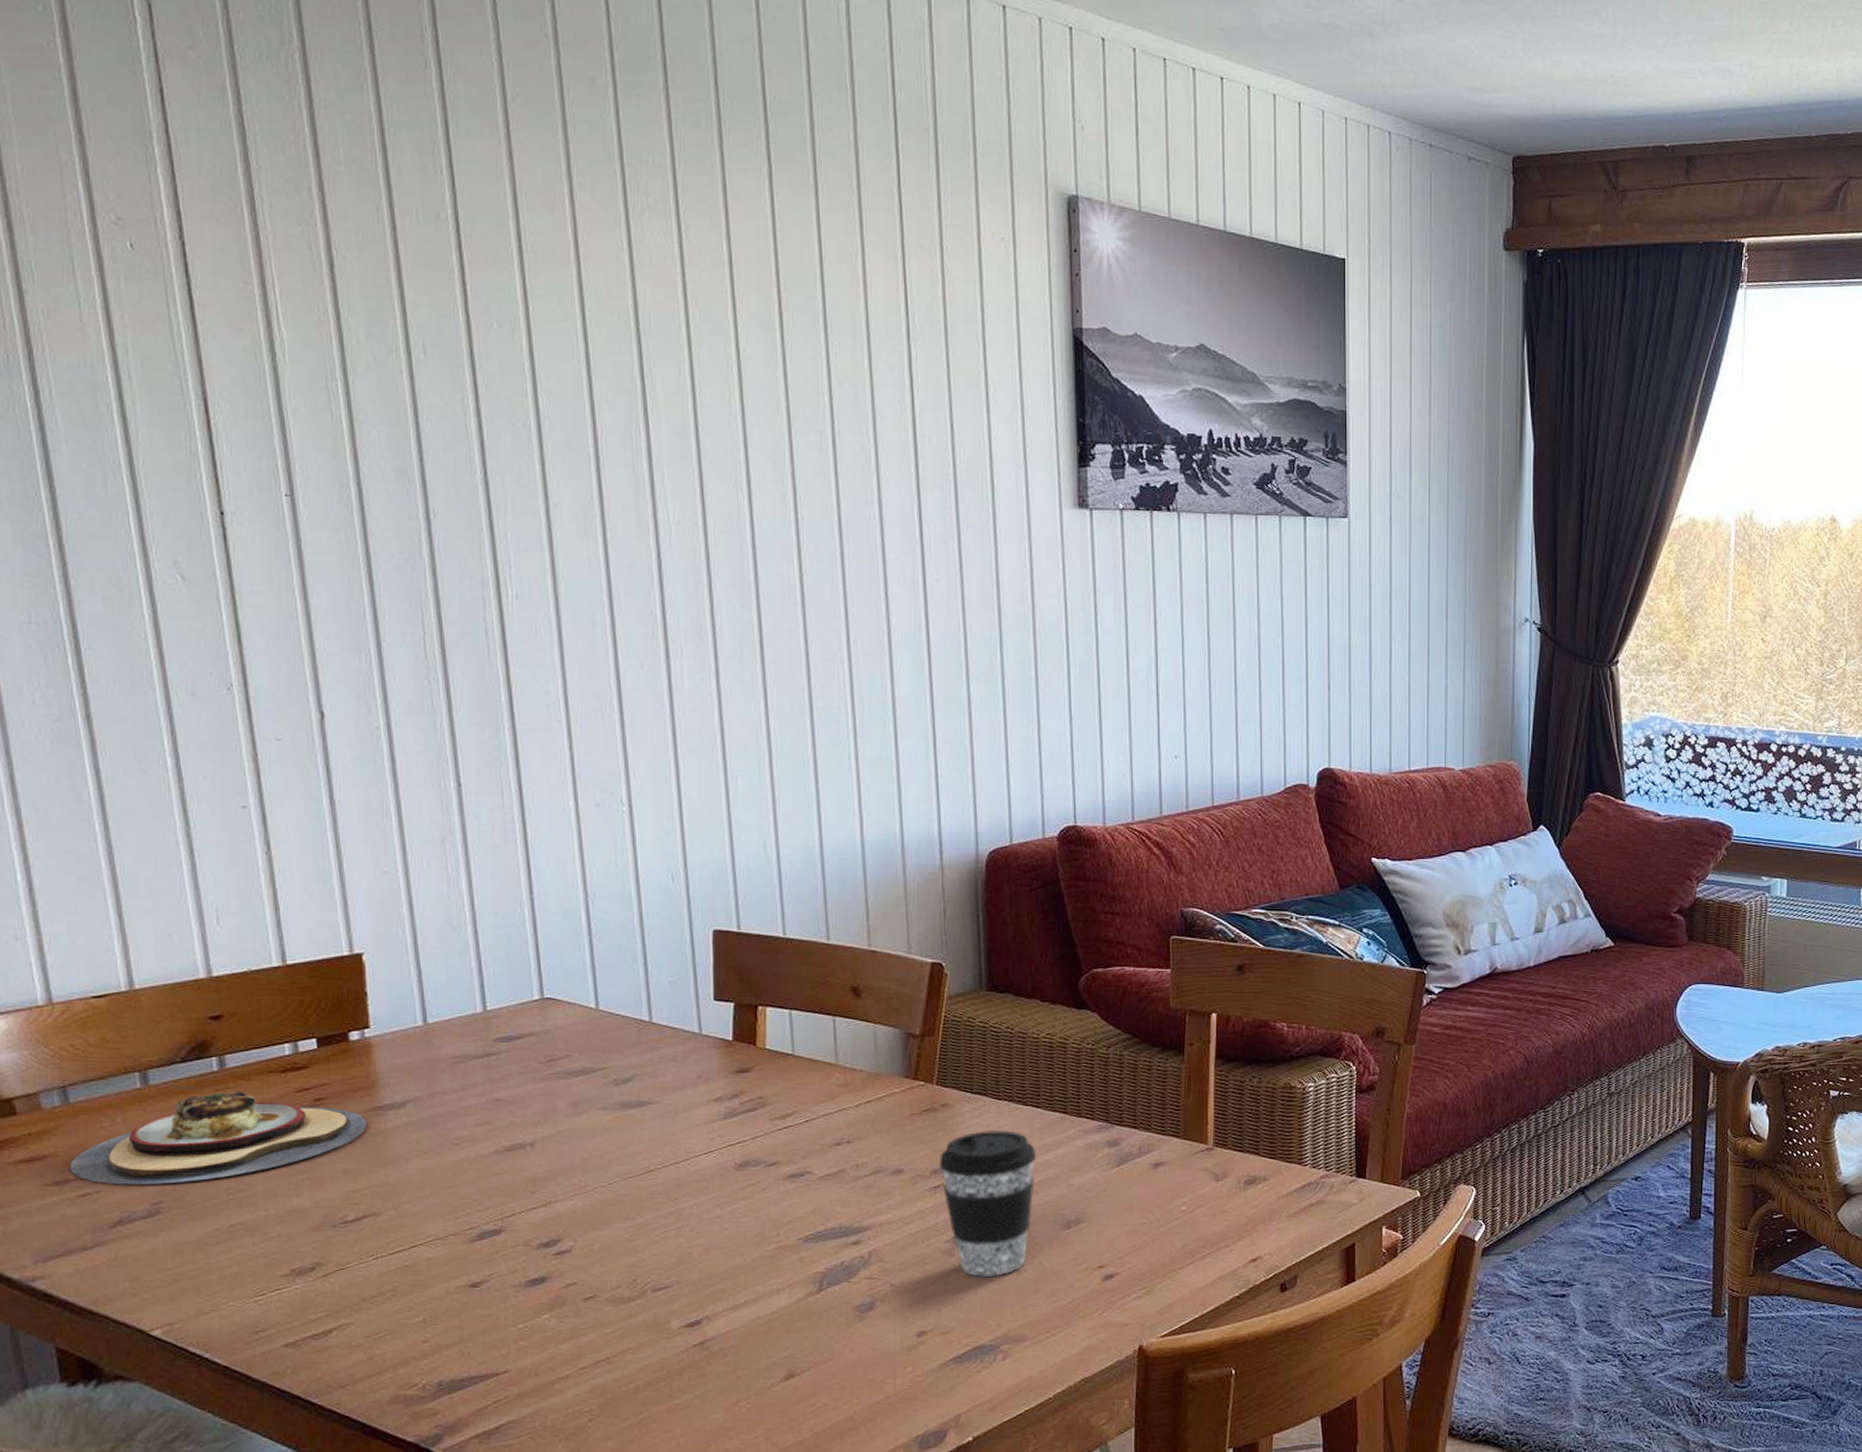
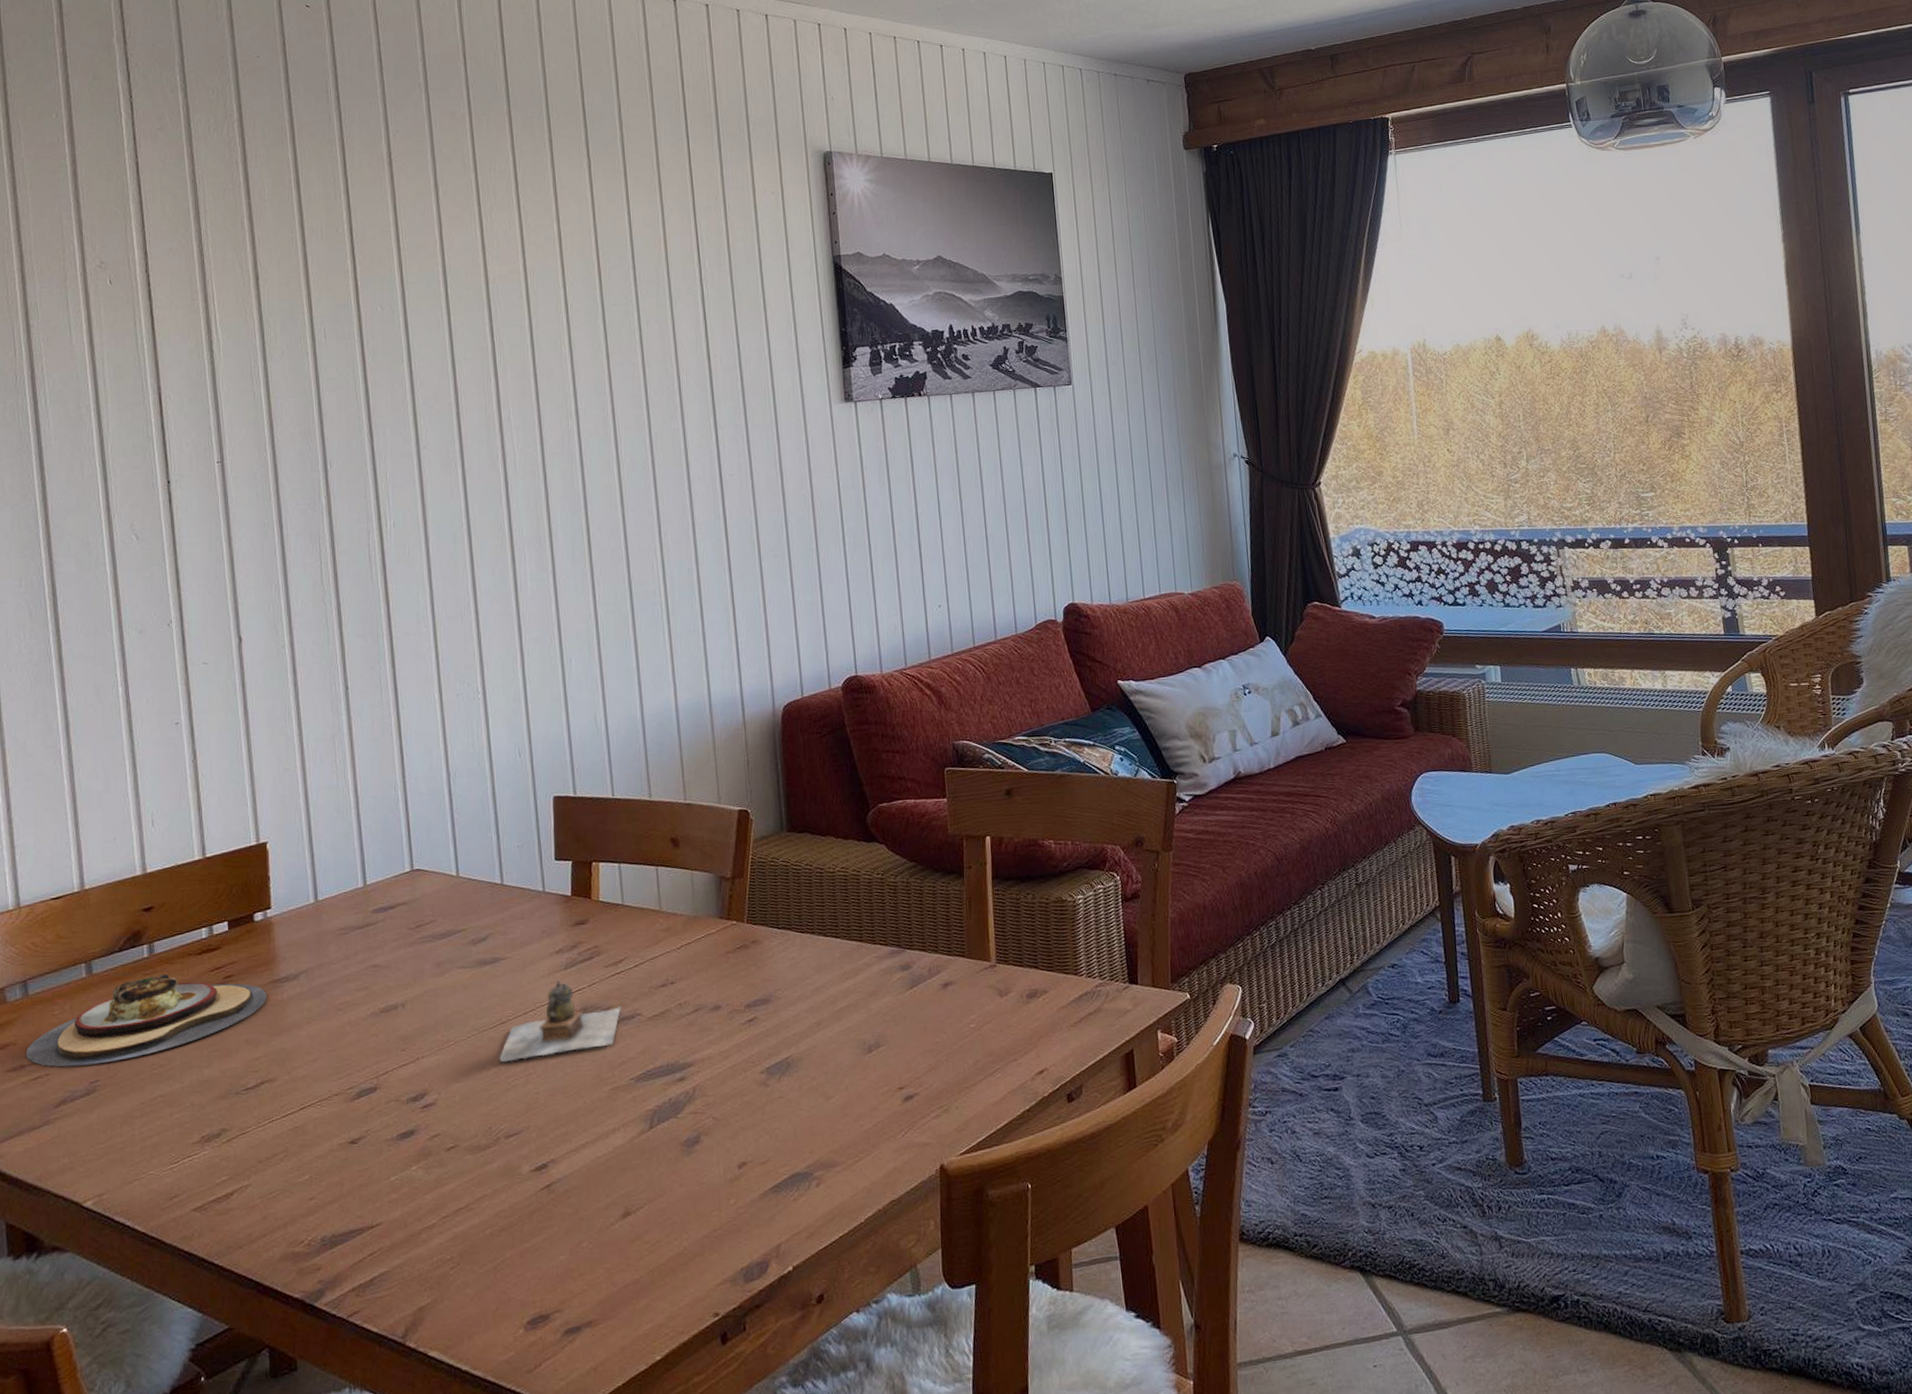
teapot: none [646,1131,788,1213] -> present [499,980,621,1063]
coffee cup: present [939,1130,1037,1277] -> none [752,961,838,1105]

